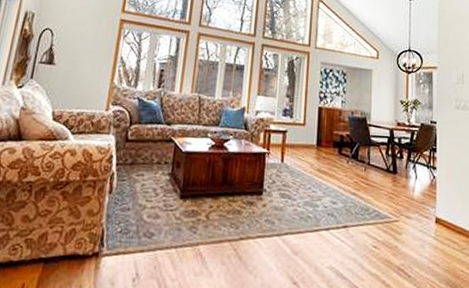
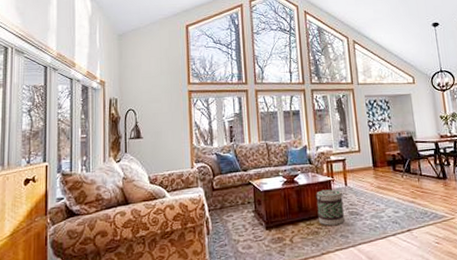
basket: none [243,162,277,207] -> present [315,189,345,226]

